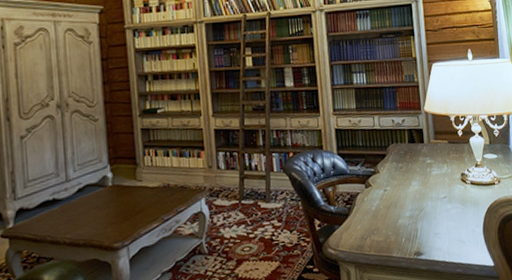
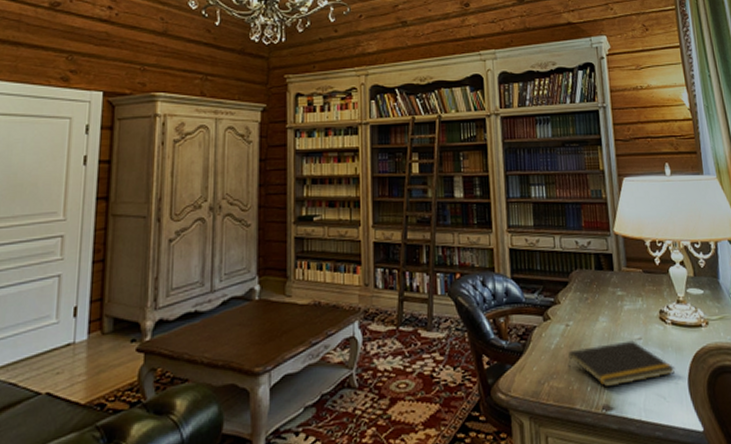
notepad: none [386,199,473,238] -> present [568,340,676,388]

